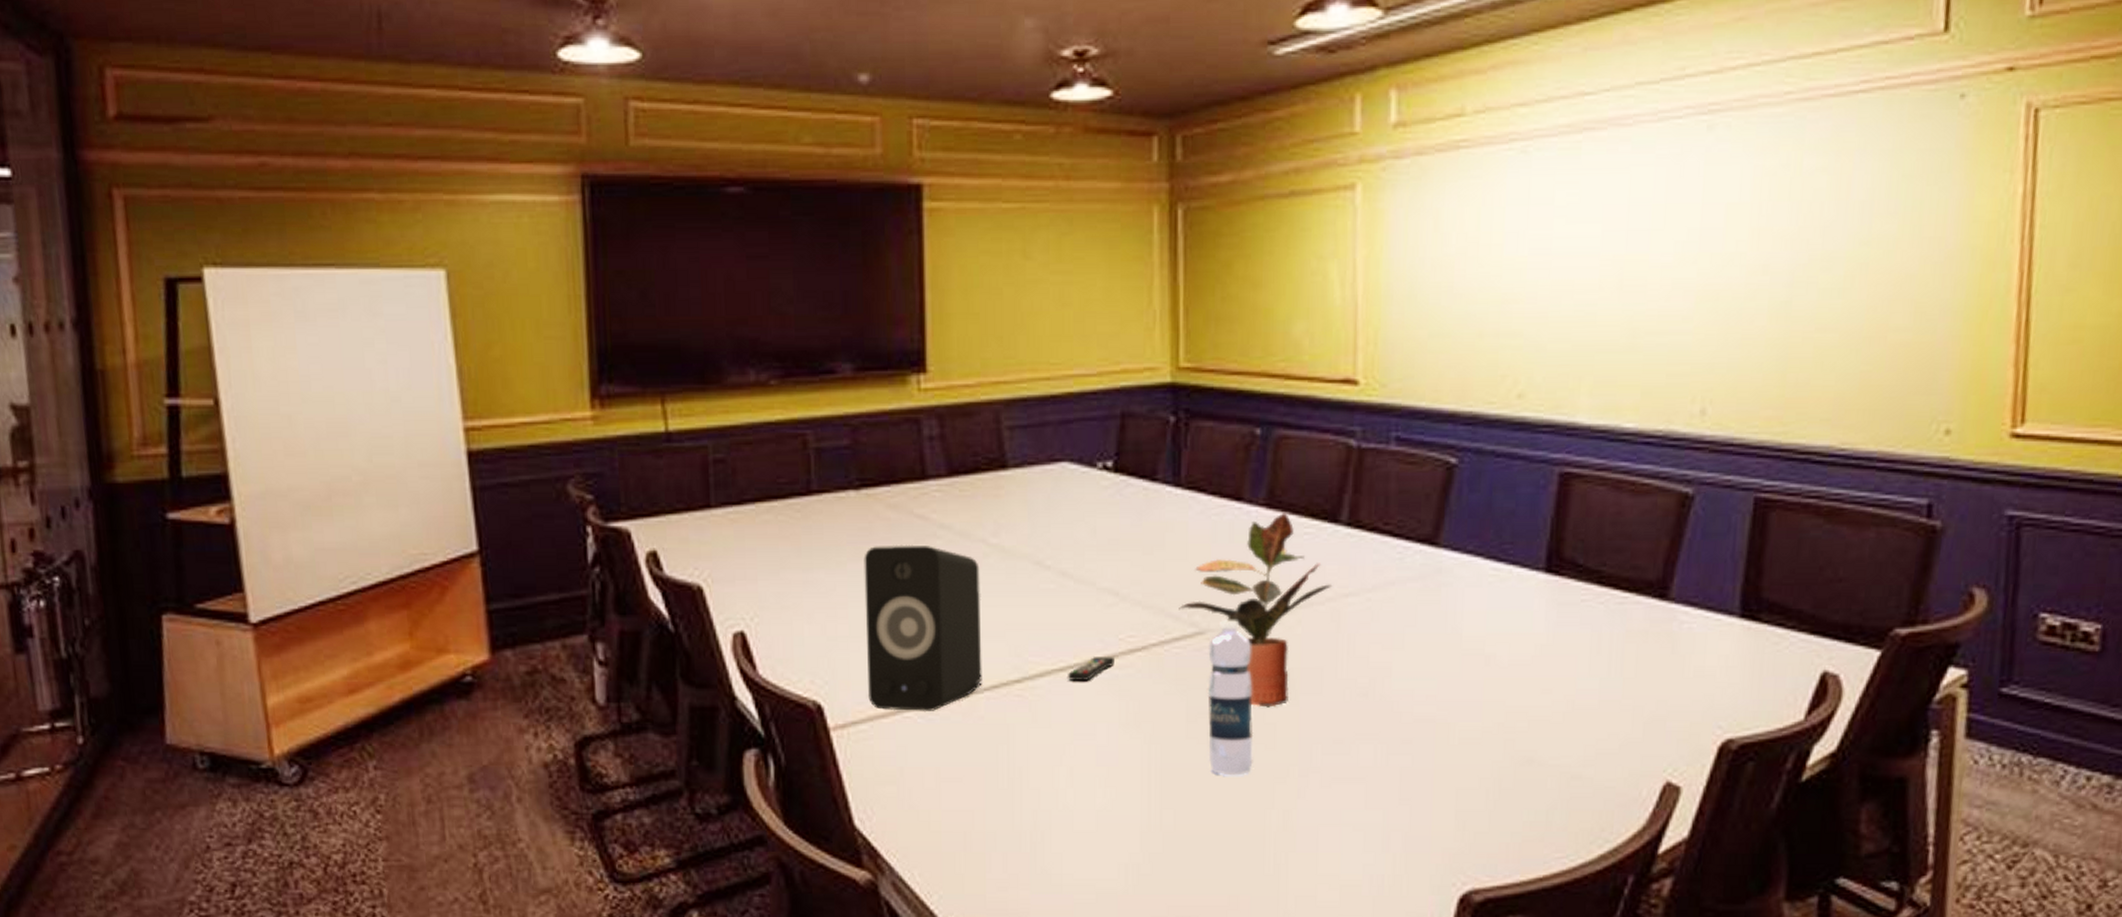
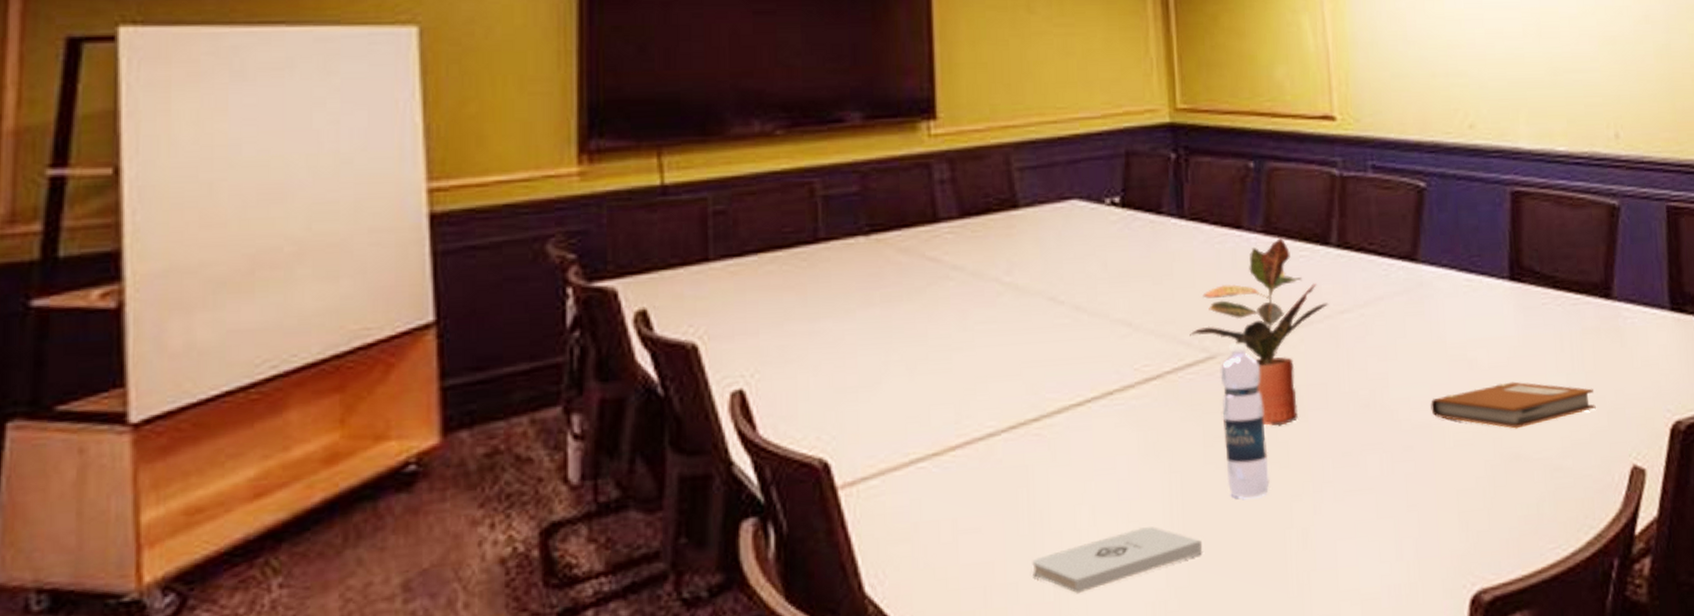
speaker: present [864,544,982,711] -> none [874,287,999,462]
notepad: none [1010,794,1179,848] -> present [1032,526,1203,594]
remote control: present [1066,657,1114,682] -> none [1084,387,1131,416]
notebook: none [1437,682,1631,732] -> present [1430,381,1596,429]

